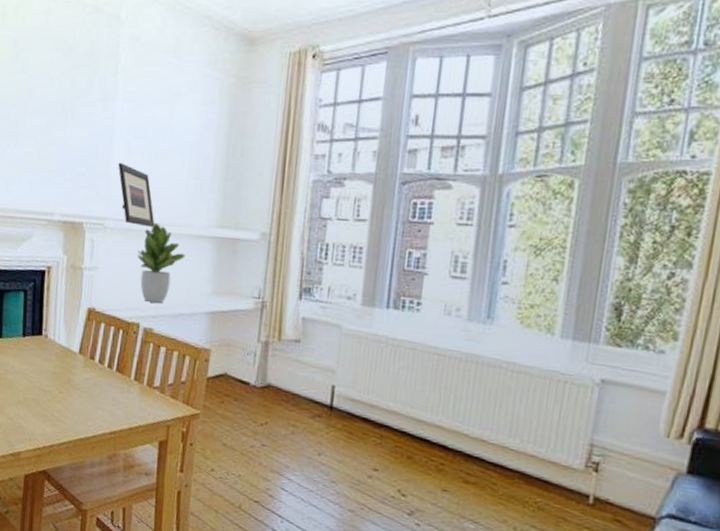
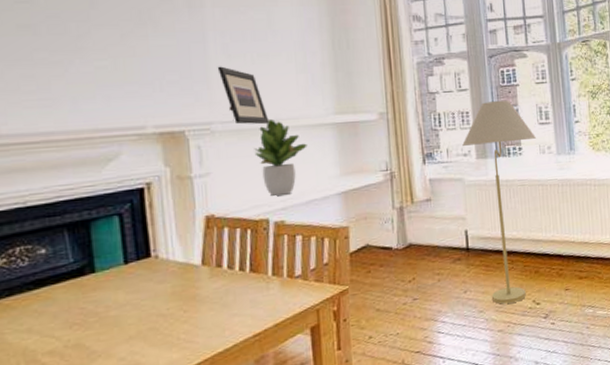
floor lamp: none [348,238,443,485] -> present [462,100,536,304]

